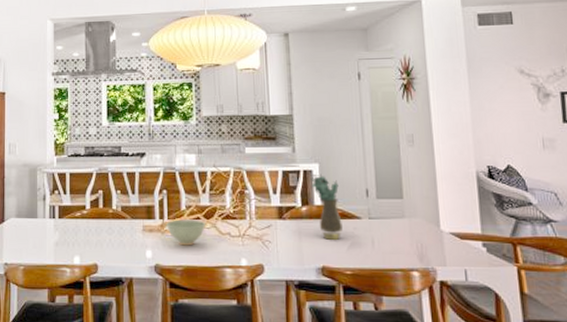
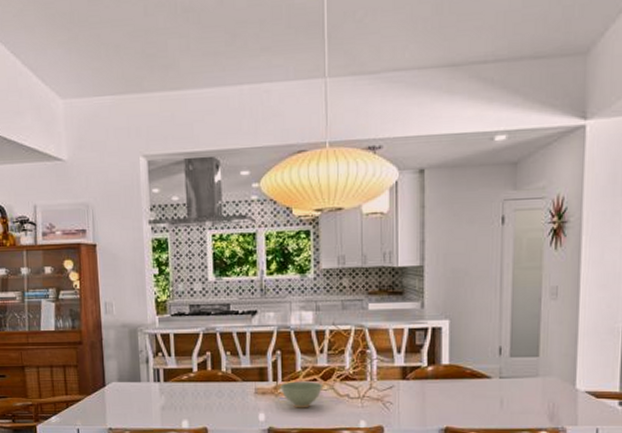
vase: present [311,173,343,240] -> none [439,331,470,400]

